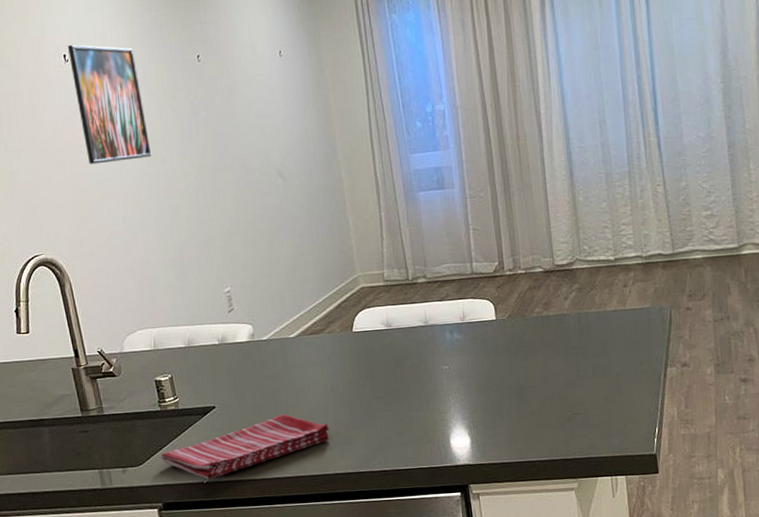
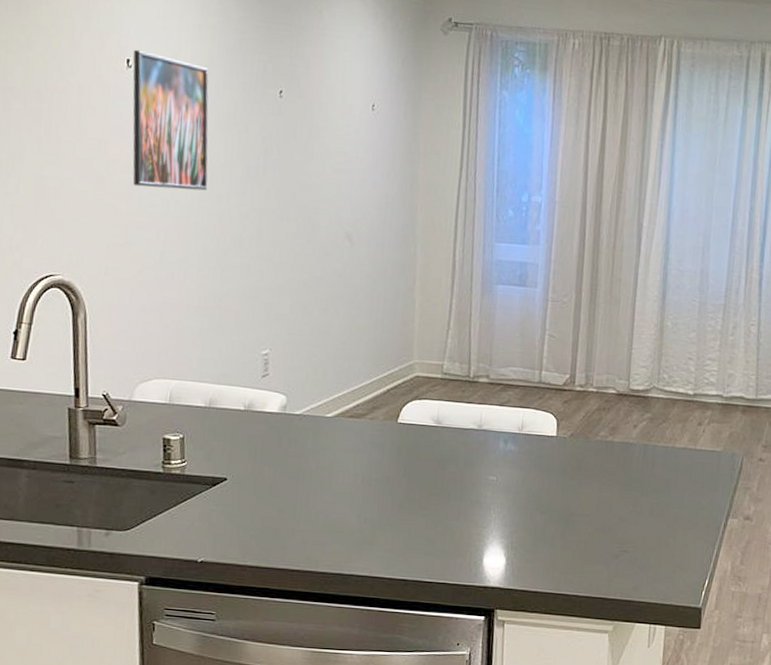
dish towel: present [161,414,330,480] -> none [153,499,352,559]

